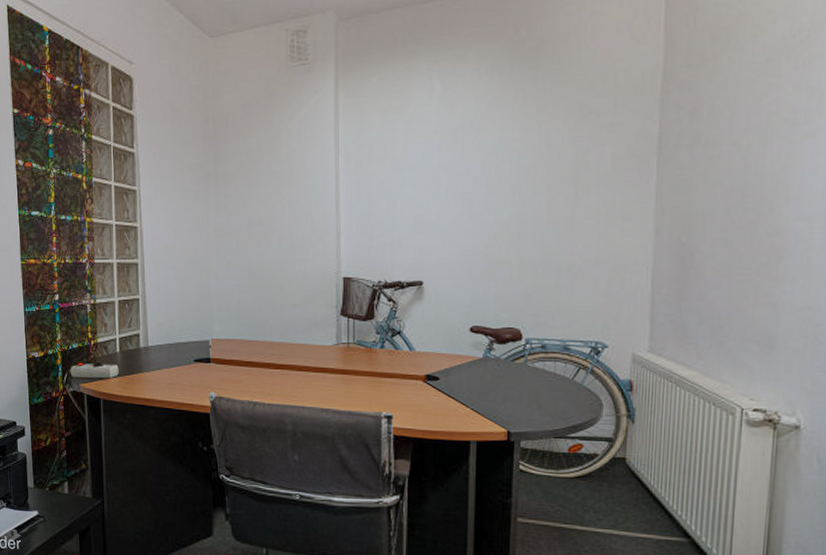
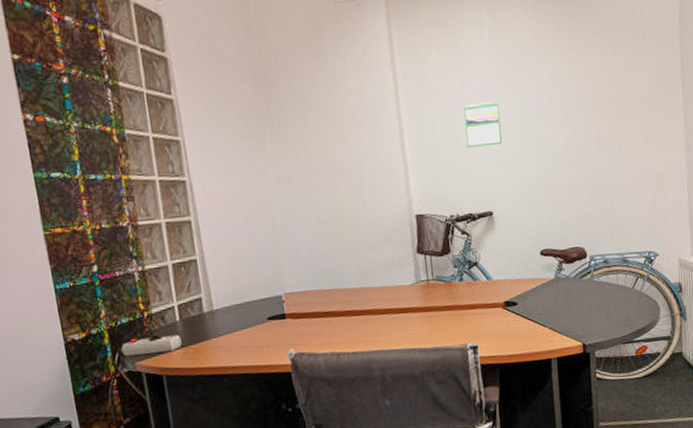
calendar: none [402,169,442,215] -> present [464,101,503,148]

